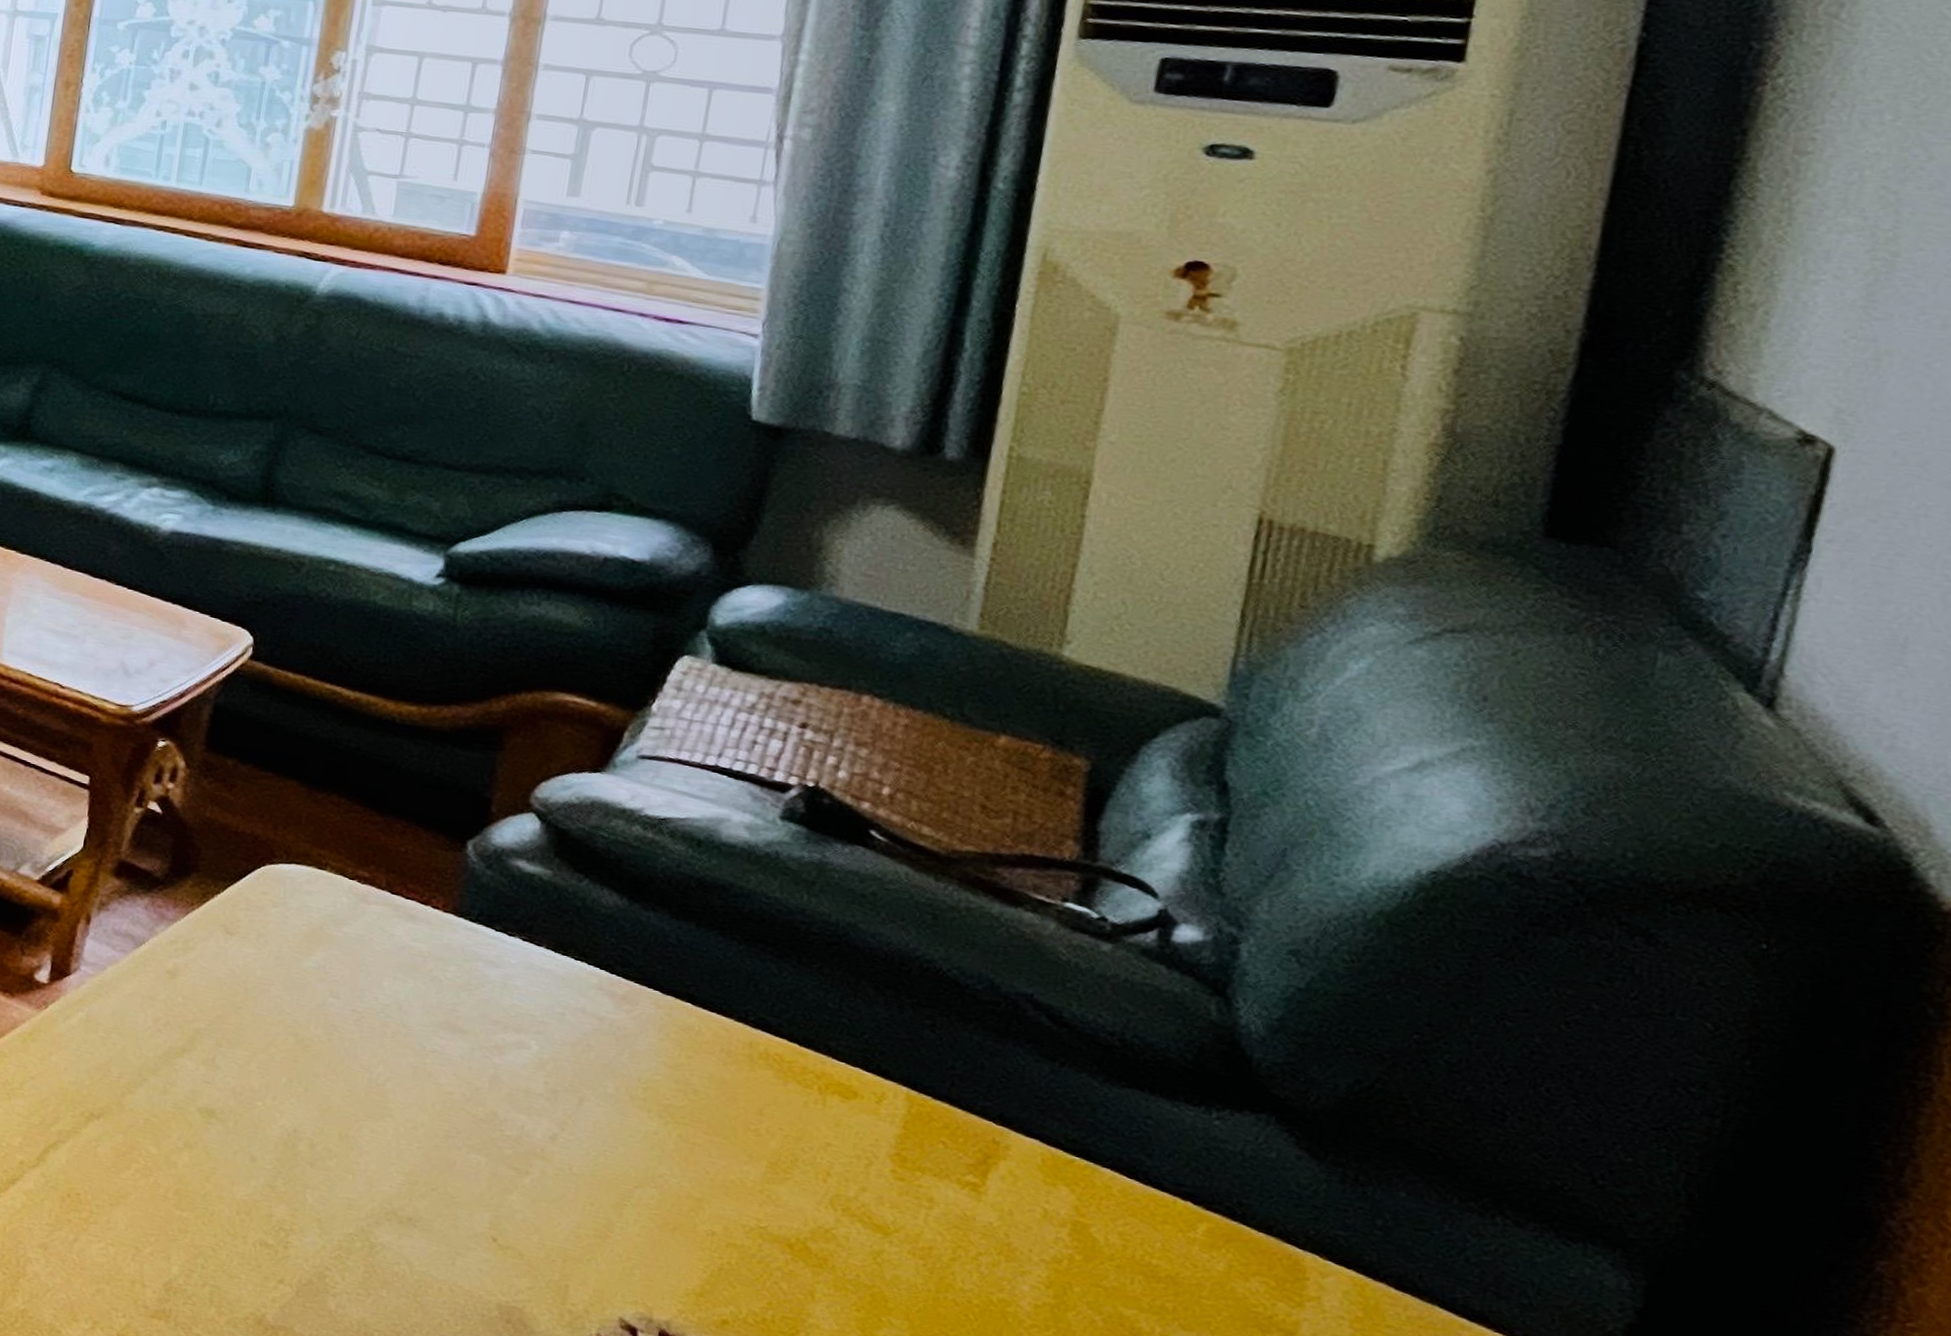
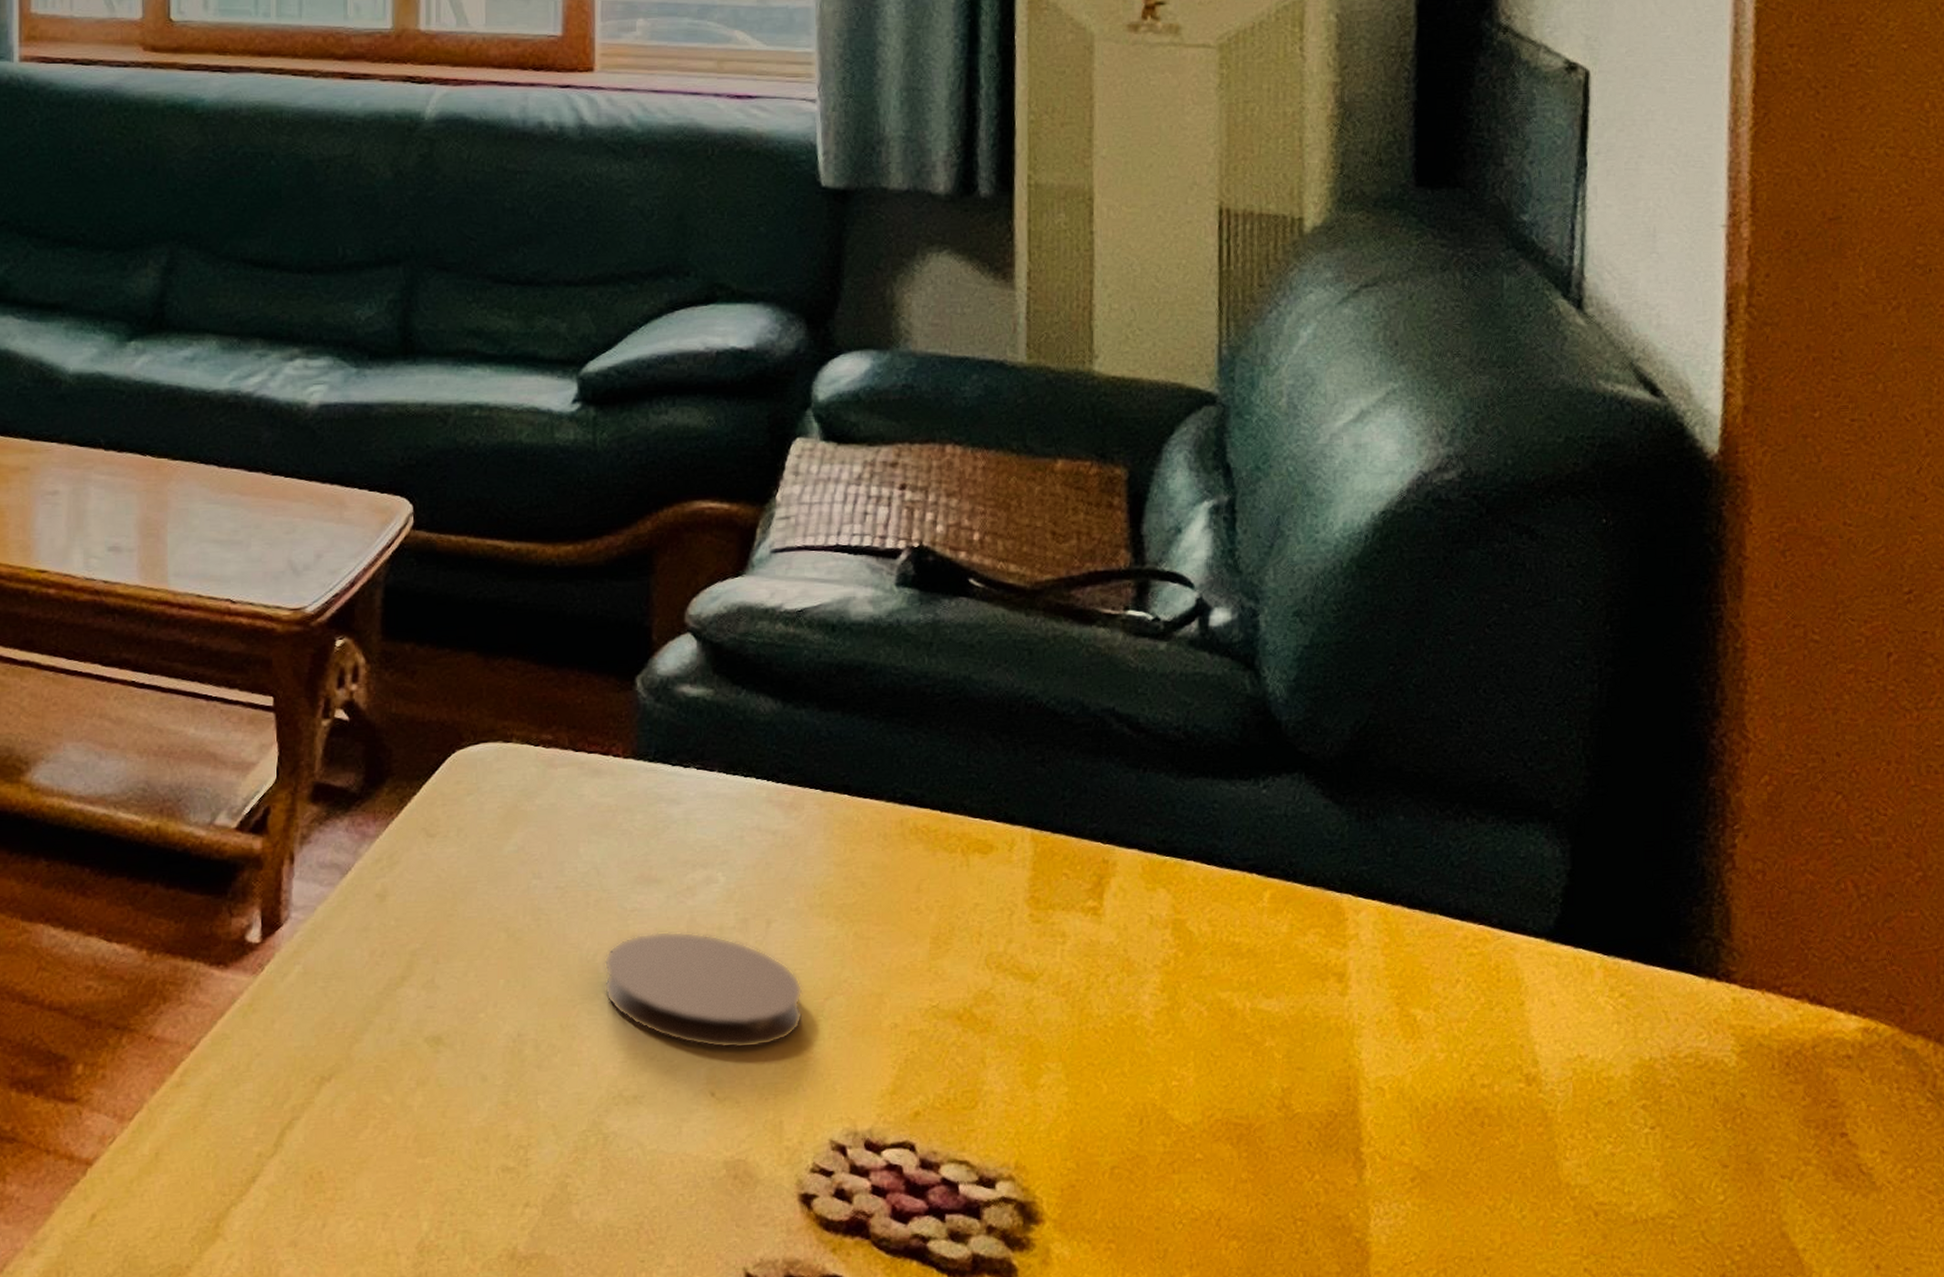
coaster: none [390,1074,611,1213] -> present [604,931,803,1049]

